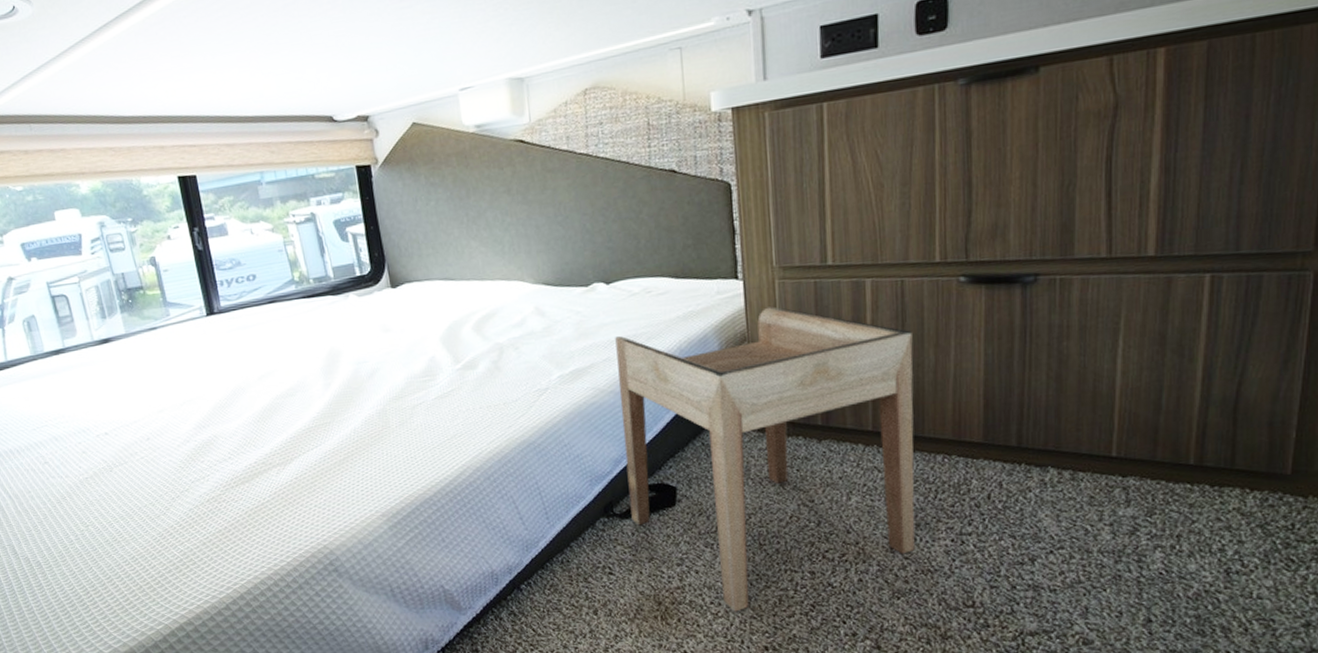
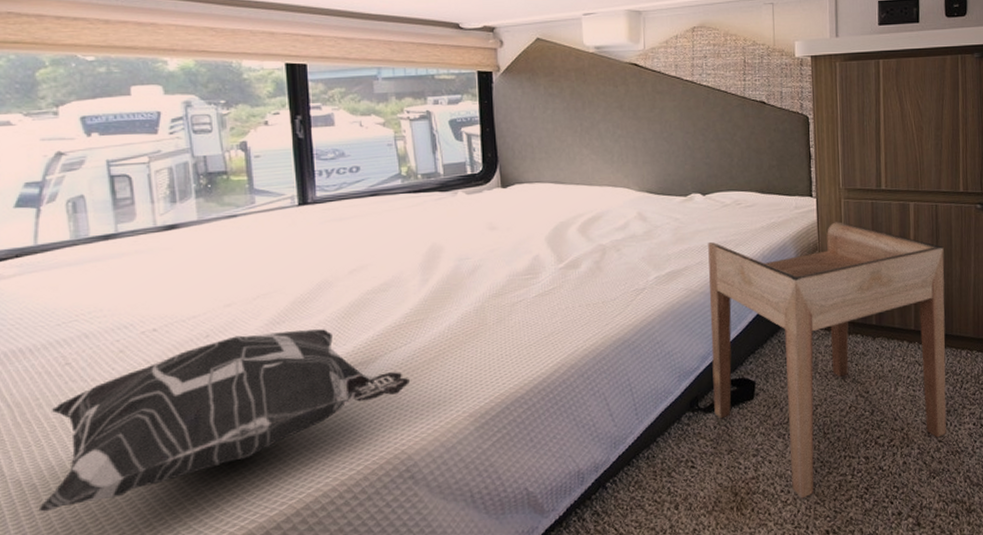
decorative pillow: none [41,432,325,584] -> present [38,329,411,512]

